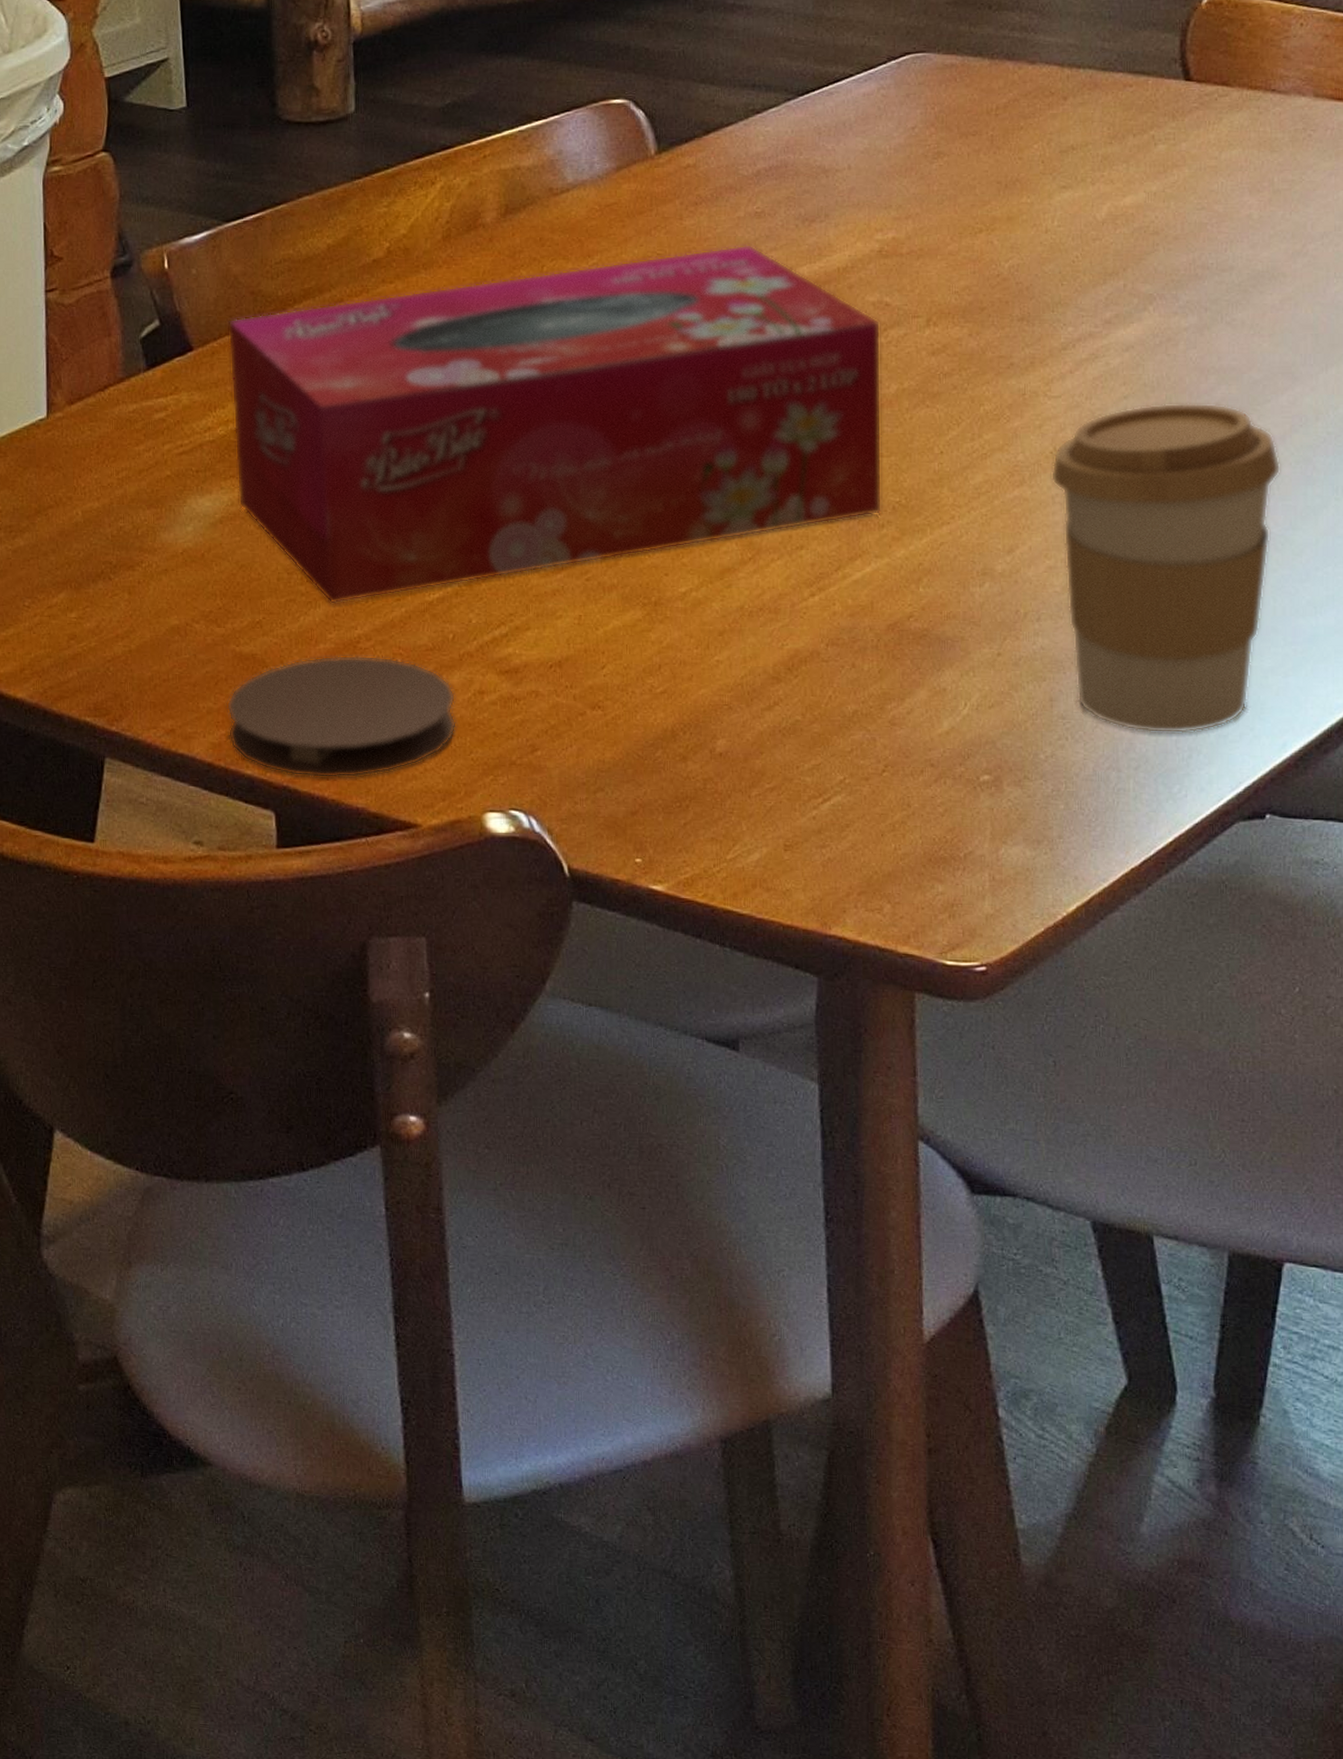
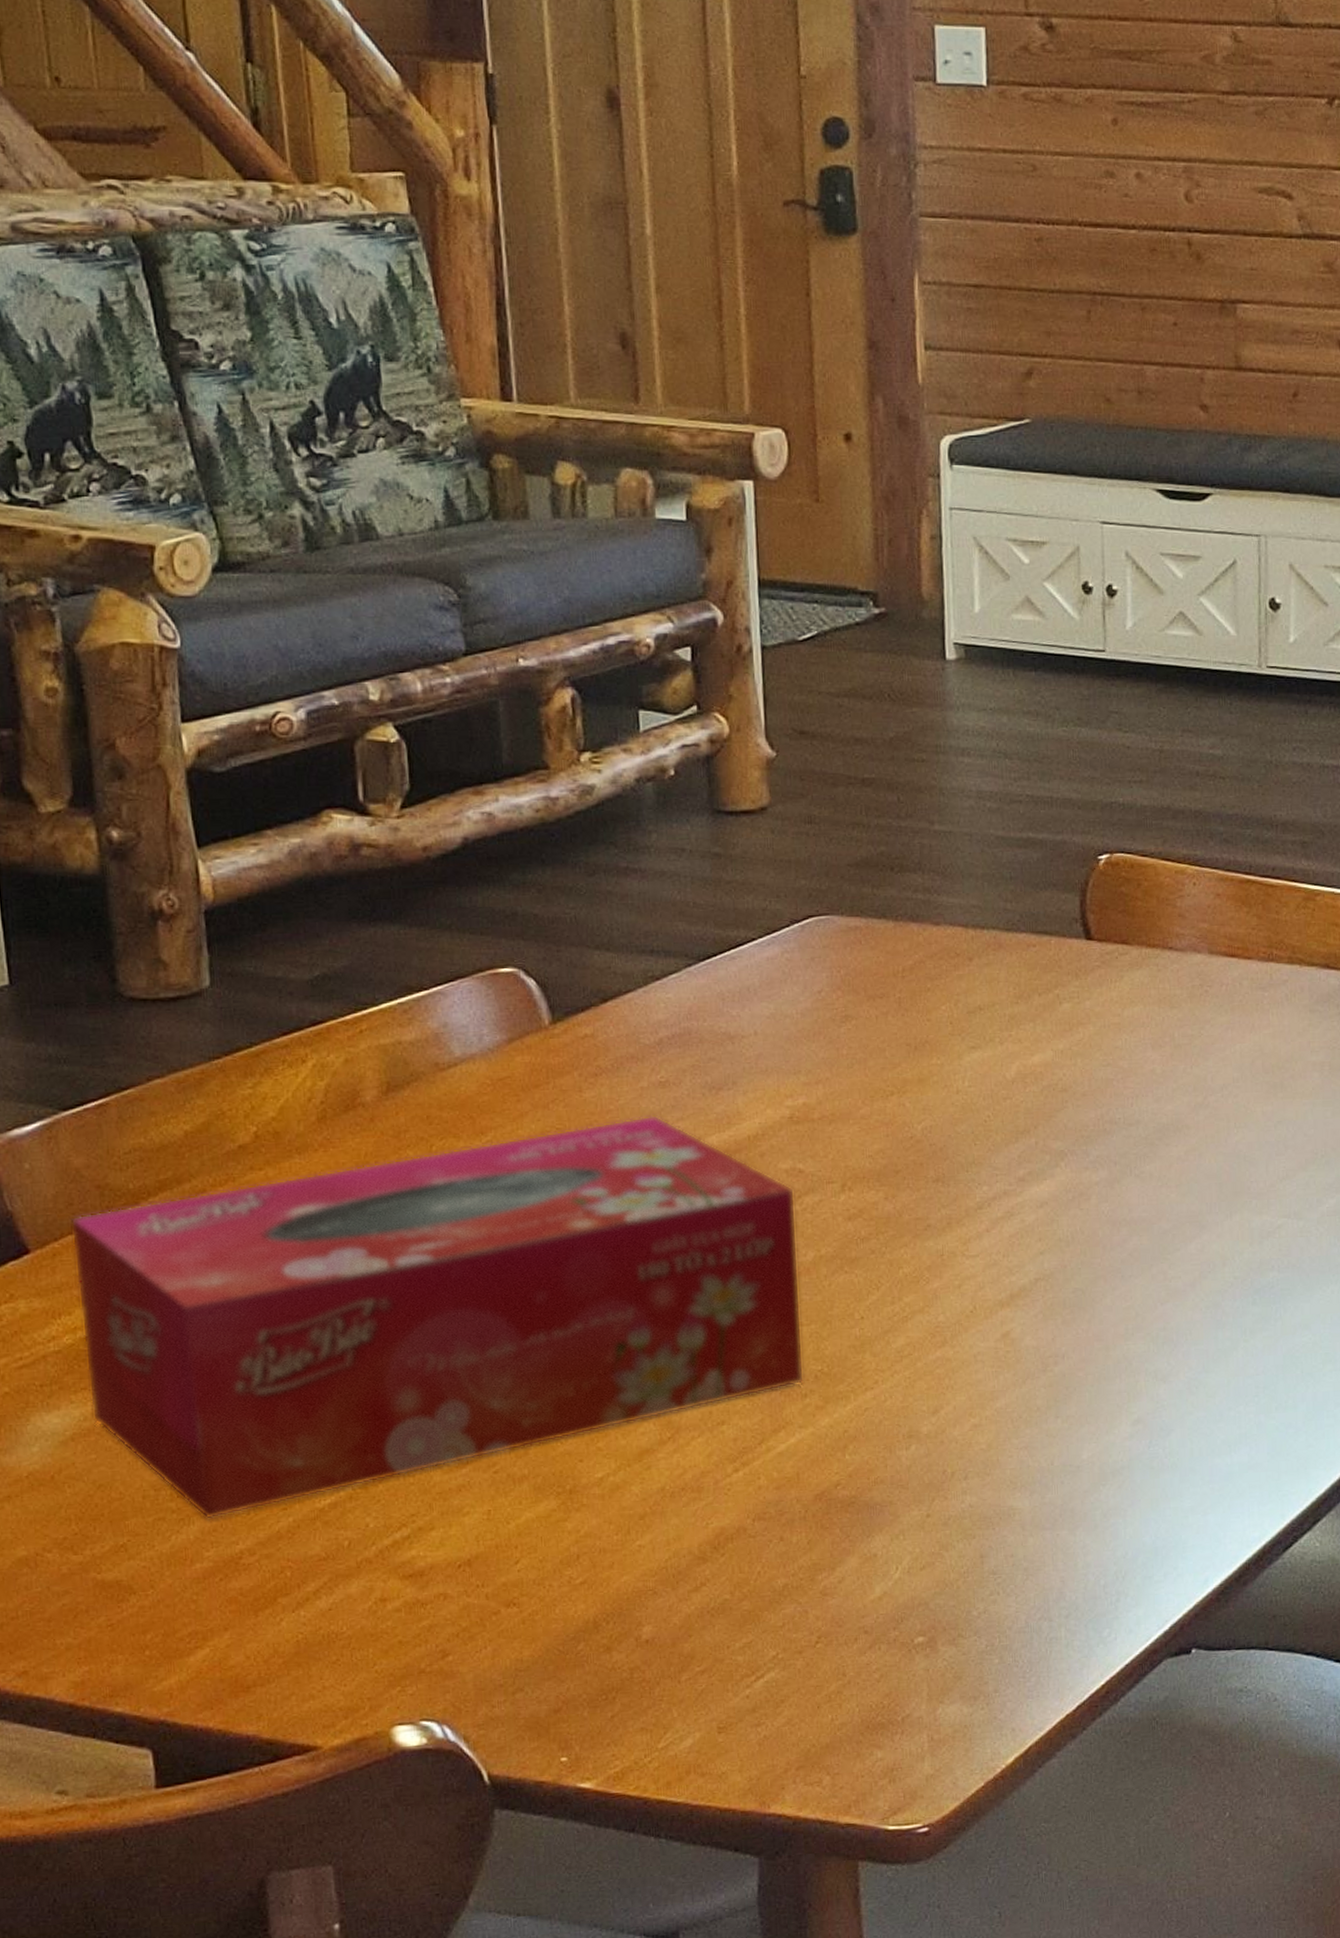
coaster: present [226,655,456,779] -> none [88,1571,357,1709]
coffee cup: present [1050,403,1281,734] -> none [971,1254,1193,1581]

